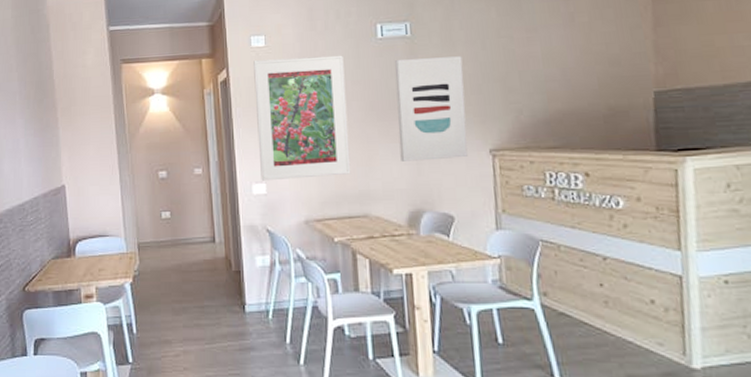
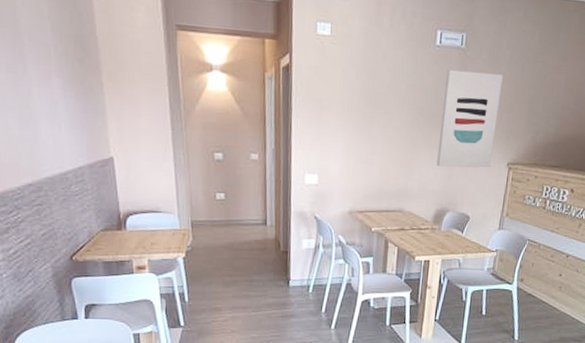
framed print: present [253,55,351,181] -> none [314,49,403,173]

